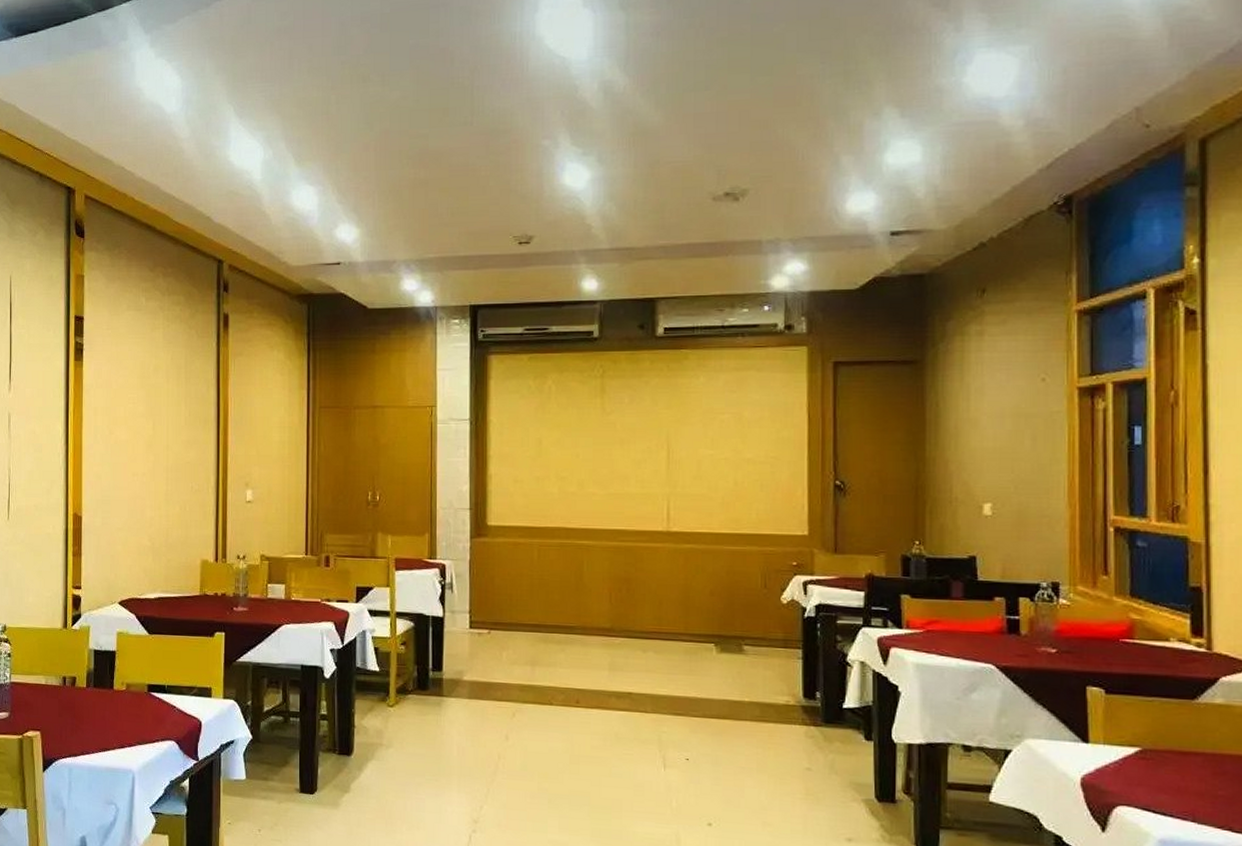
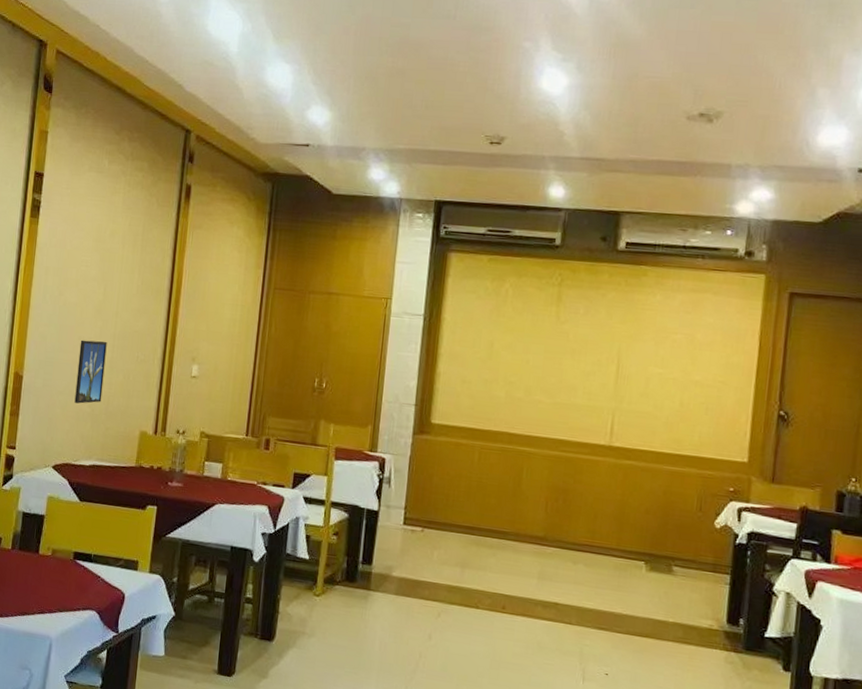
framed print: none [134,475,161,538] -> present [74,340,107,404]

